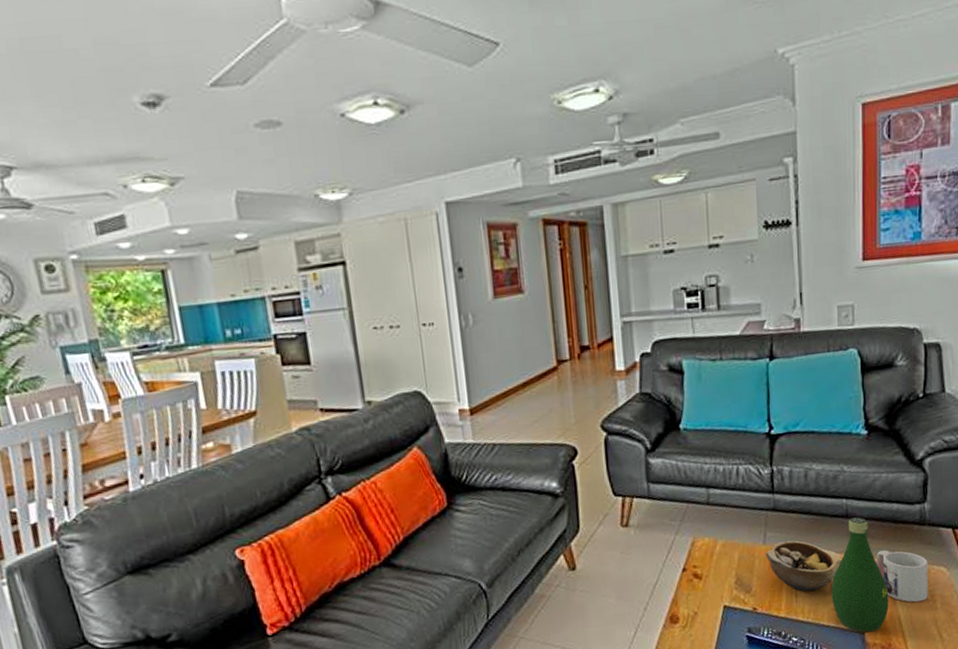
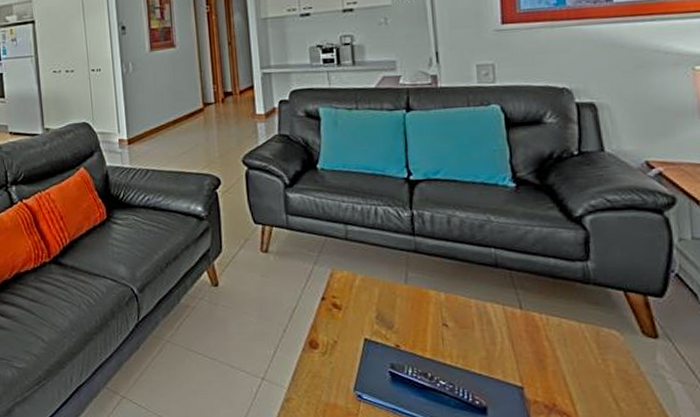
bowl: present [766,540,842,592] -> none [408,283,493,337]
bottle: present [831,517,889,632] -> none [482,268,551,388]
mug: present [876,550,928,603] -> none [532,305,599,364]

